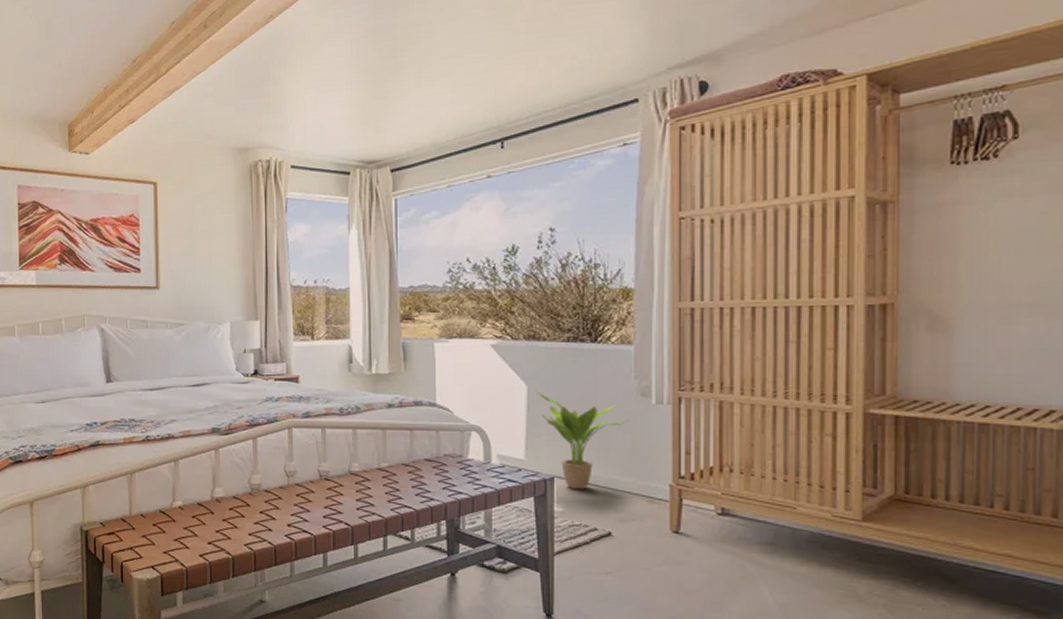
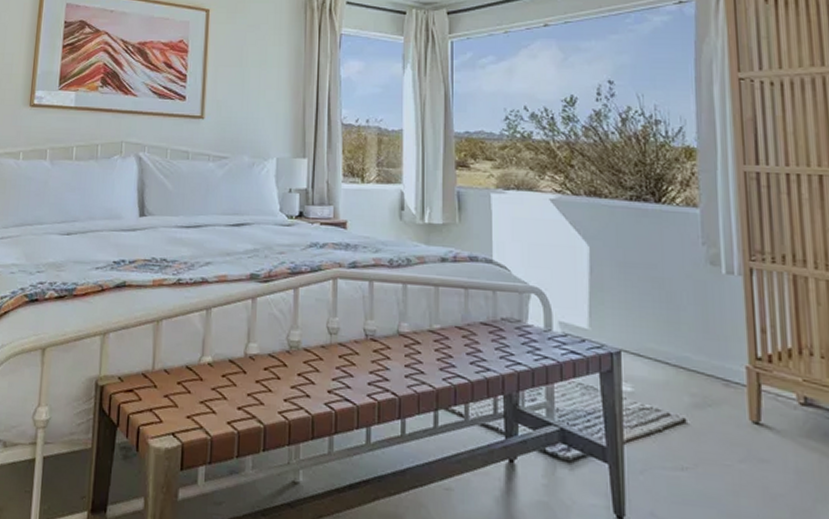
potted plant: present [535,389,627,490] -> none [598,250,697,368]

